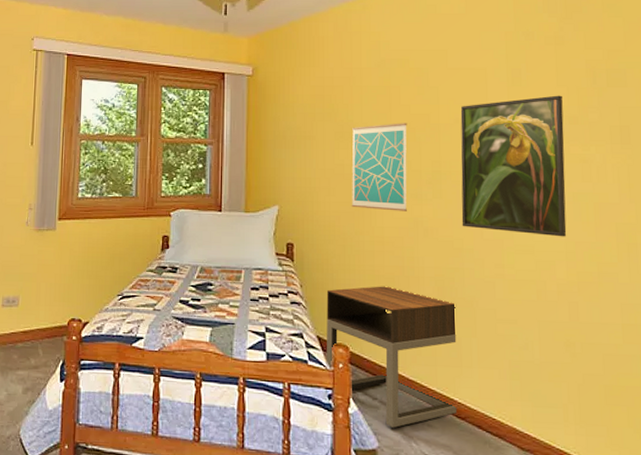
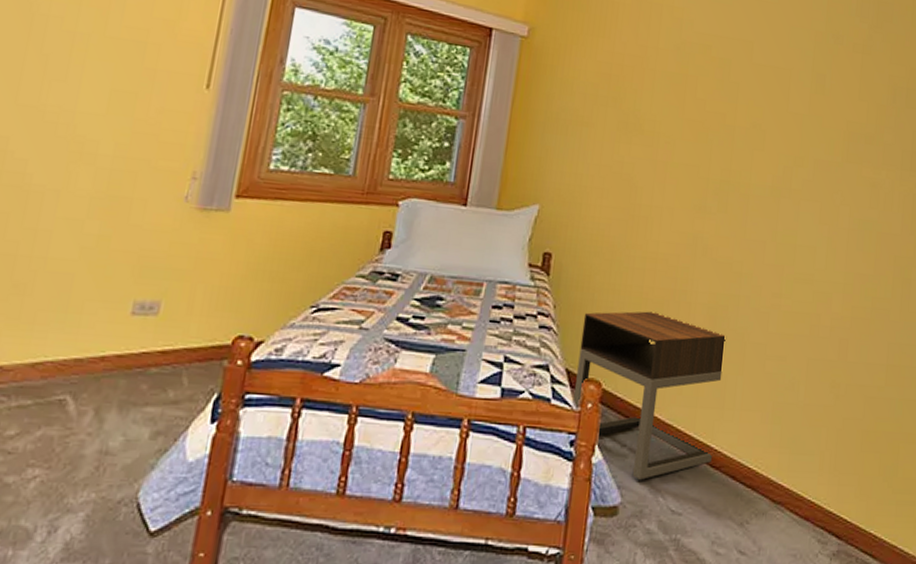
wall art: present [351,123,407,211] -> none [625,118,701,225]
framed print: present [460,95,567,237] -> none [744,108,862,268]

